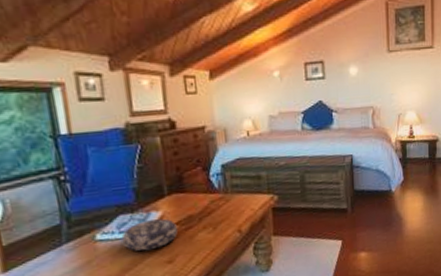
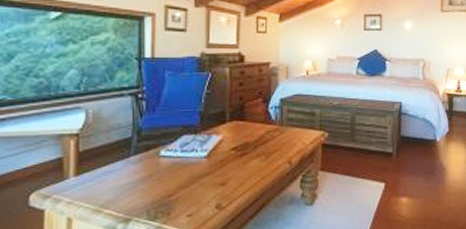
decorative bowl: present [121,218,178,251] -> none [183,143,234,171]

